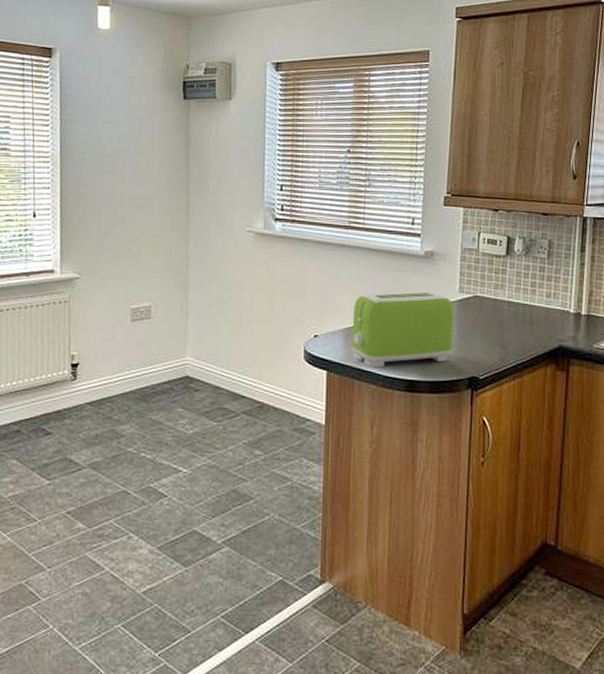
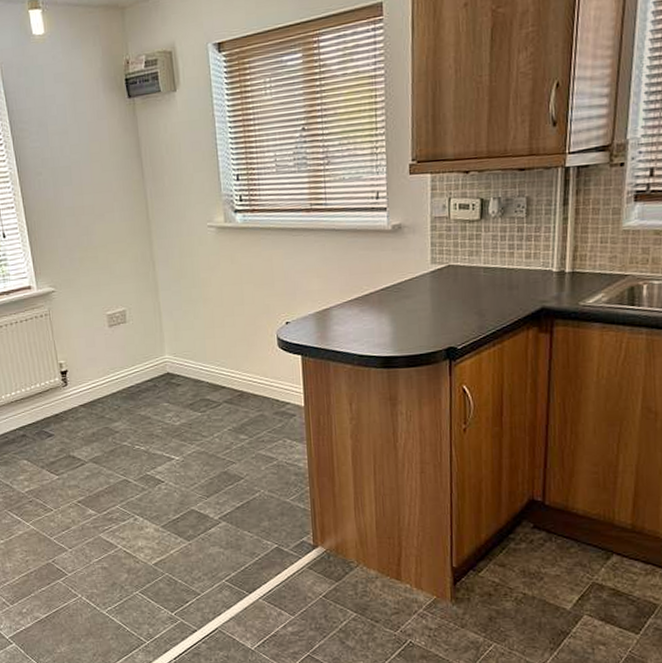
toaster: present [352,291,454,368] -> none [322,266,428,348]

